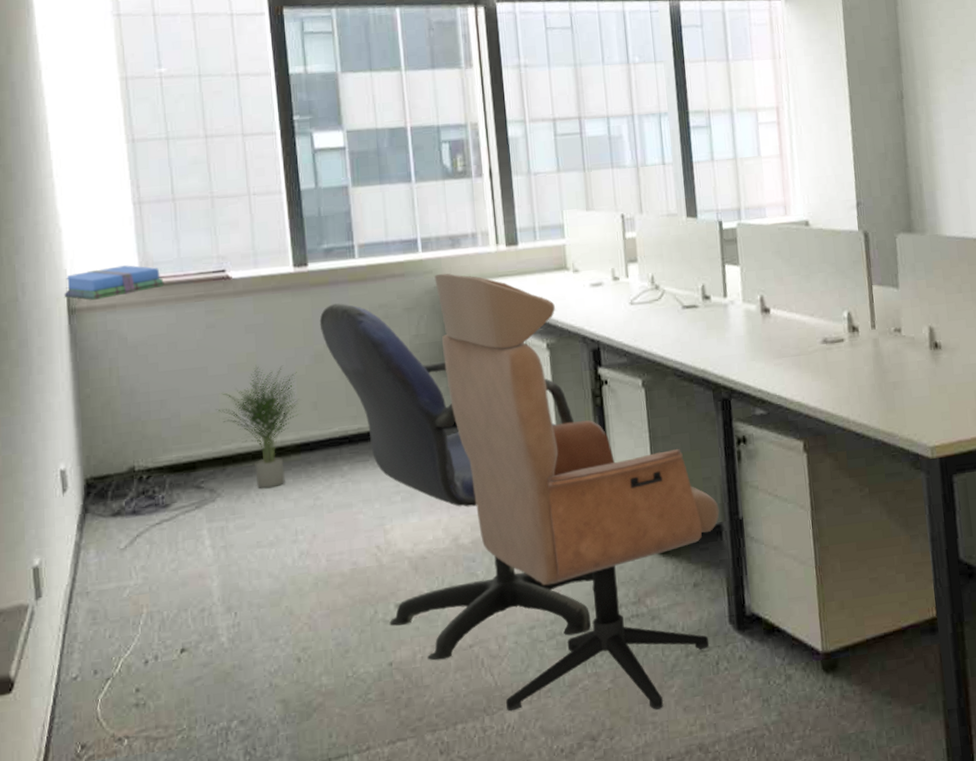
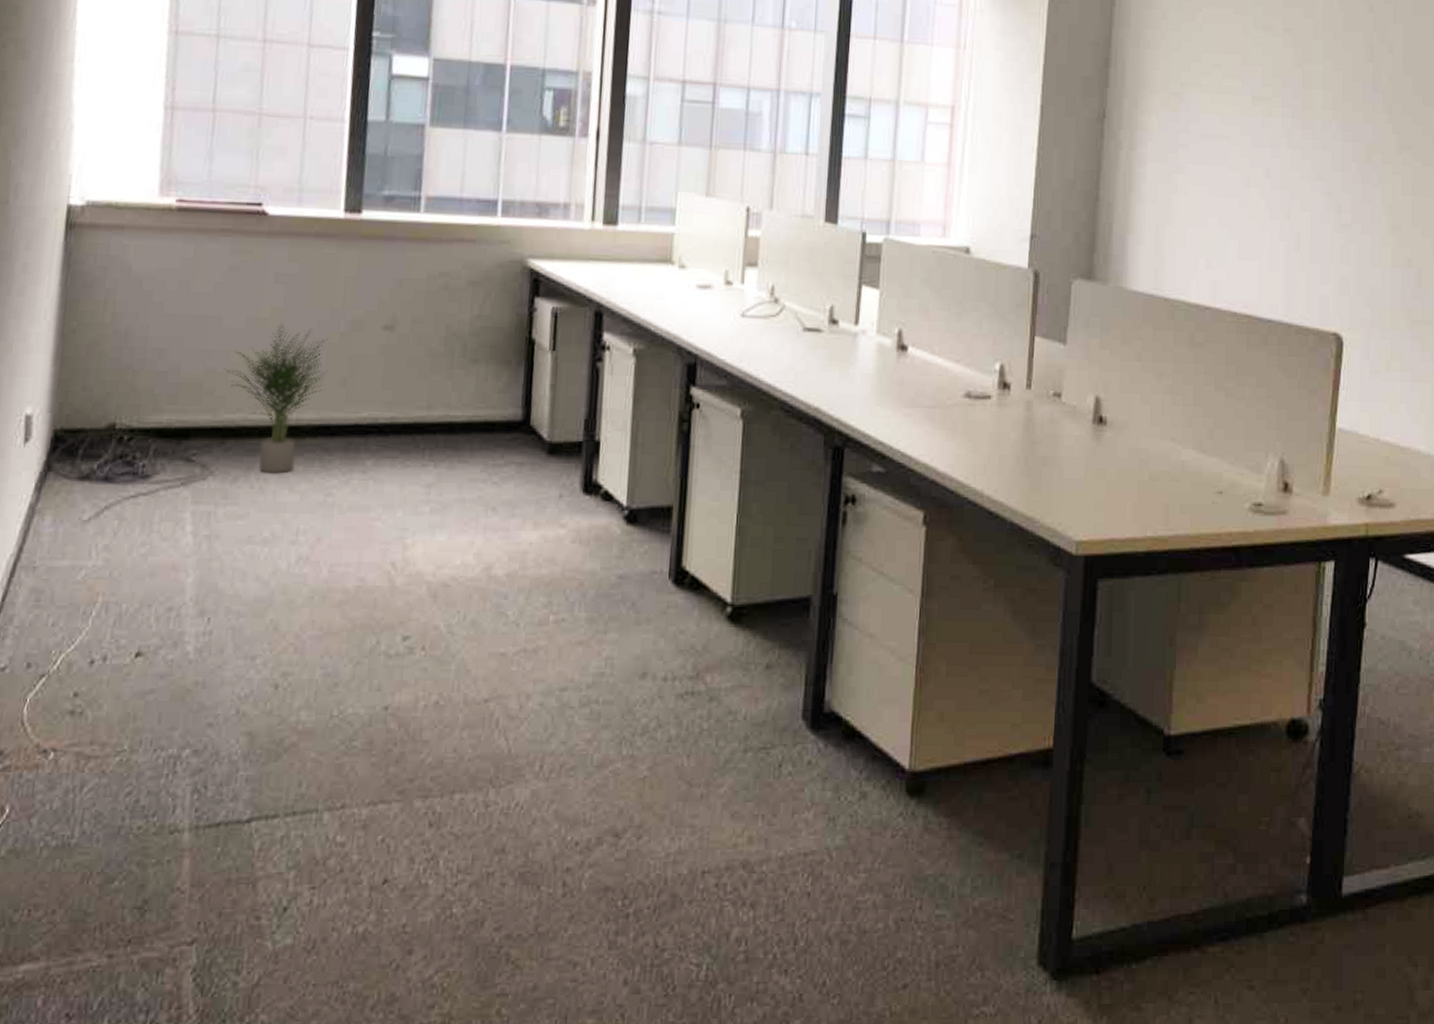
books: present [64,265,164,301] -> none [63,180,187,217]
office chair: present [319,303,595,660] -> none [365,263,653,711]
office chair: present [434,273,720,711] -> none [507,246,811,811]

